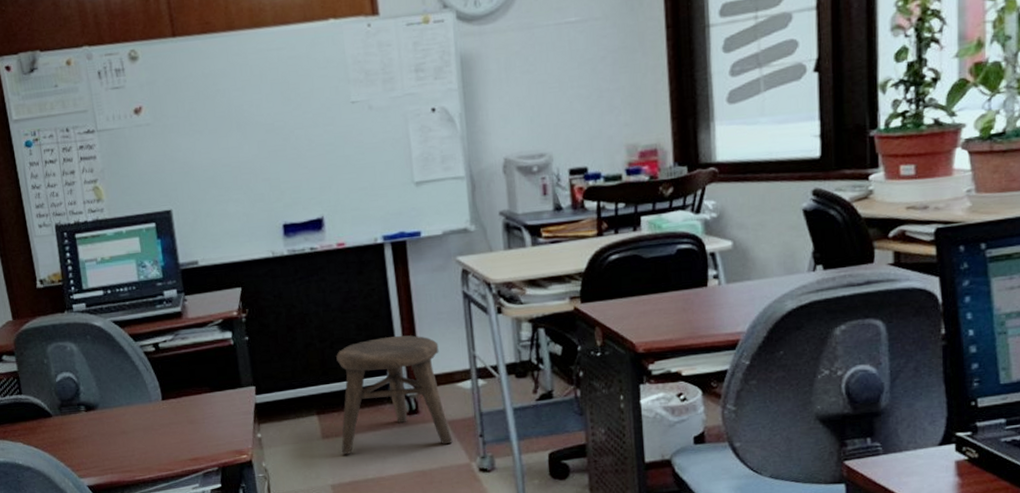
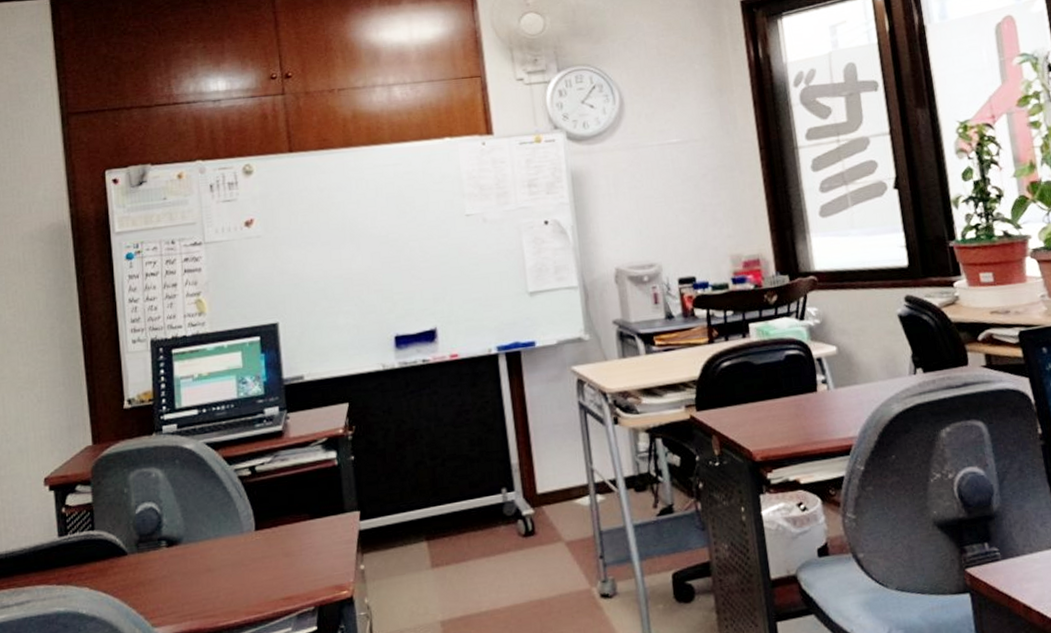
stool: present [336,335,453,454] -> none [448,449,572,585]

